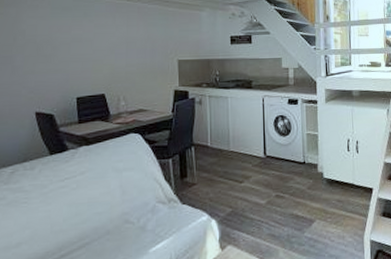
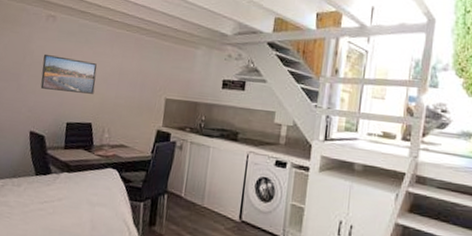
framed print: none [37,32,102,68] -> present [40,53,97,94]

